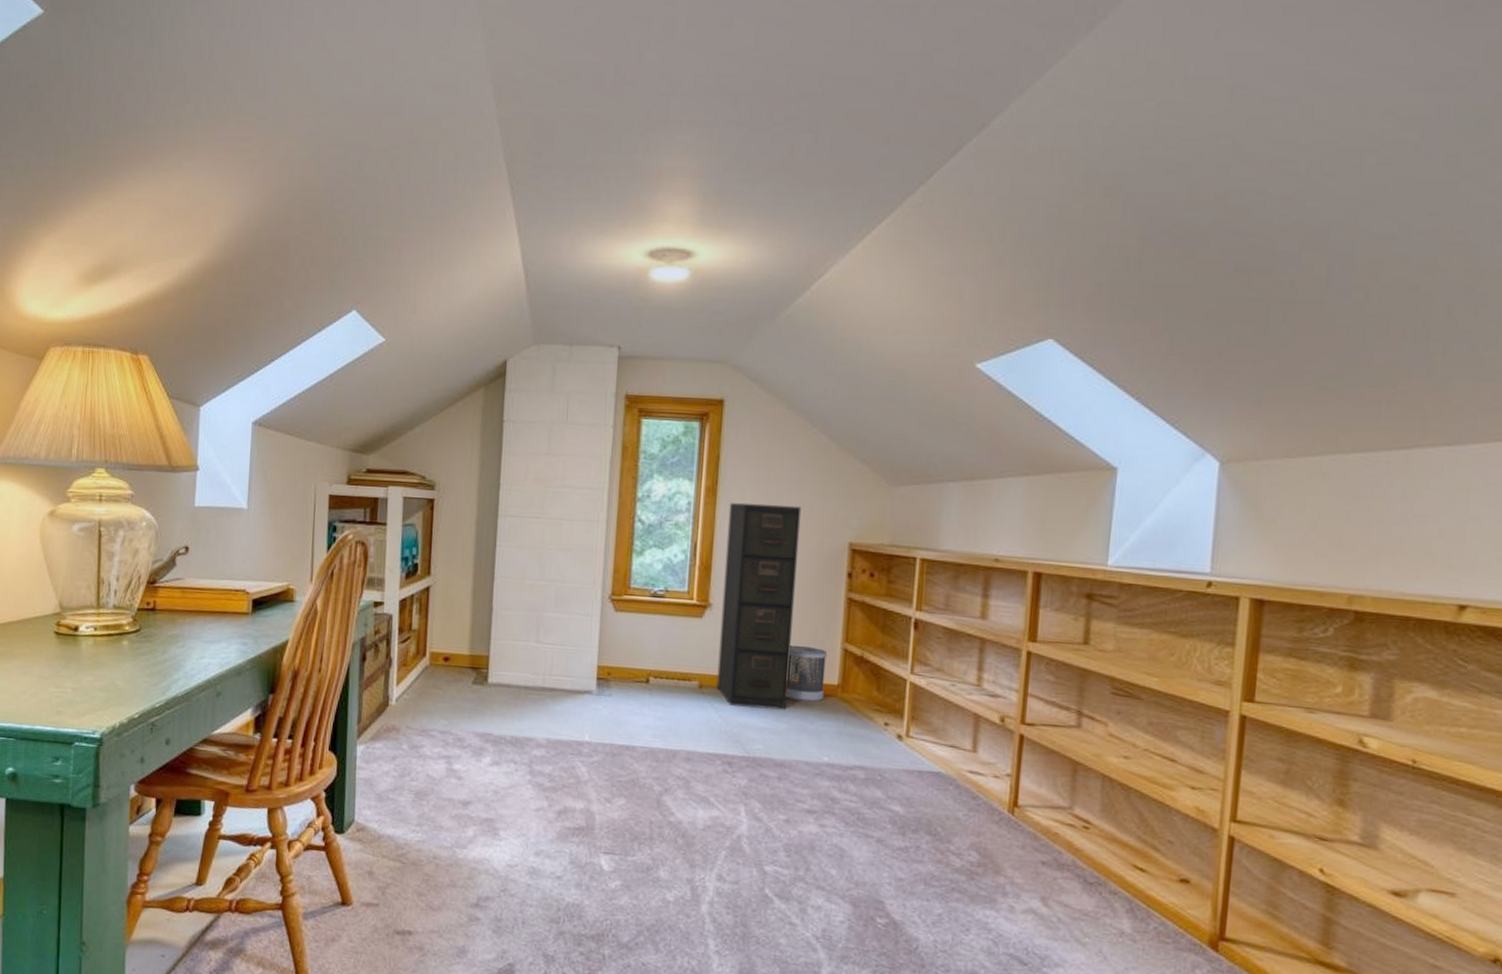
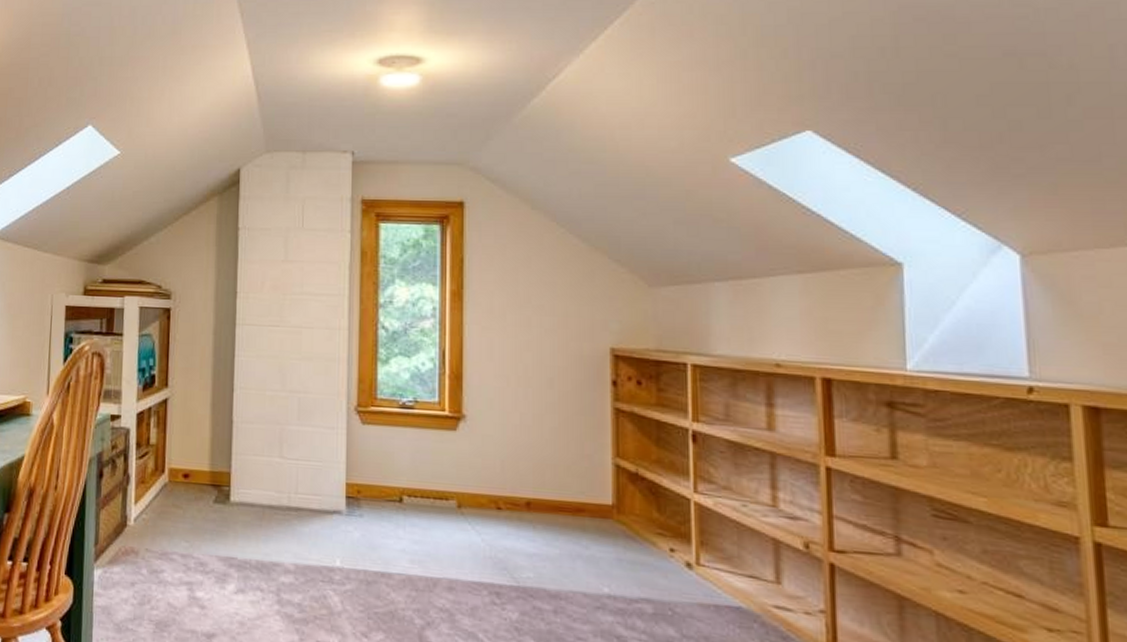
filing cabinet: present [716,502,802,710] -> none [476,307,557,533]
wastebasket: present [785,646,827,703] -> none [554,461,597,525]

